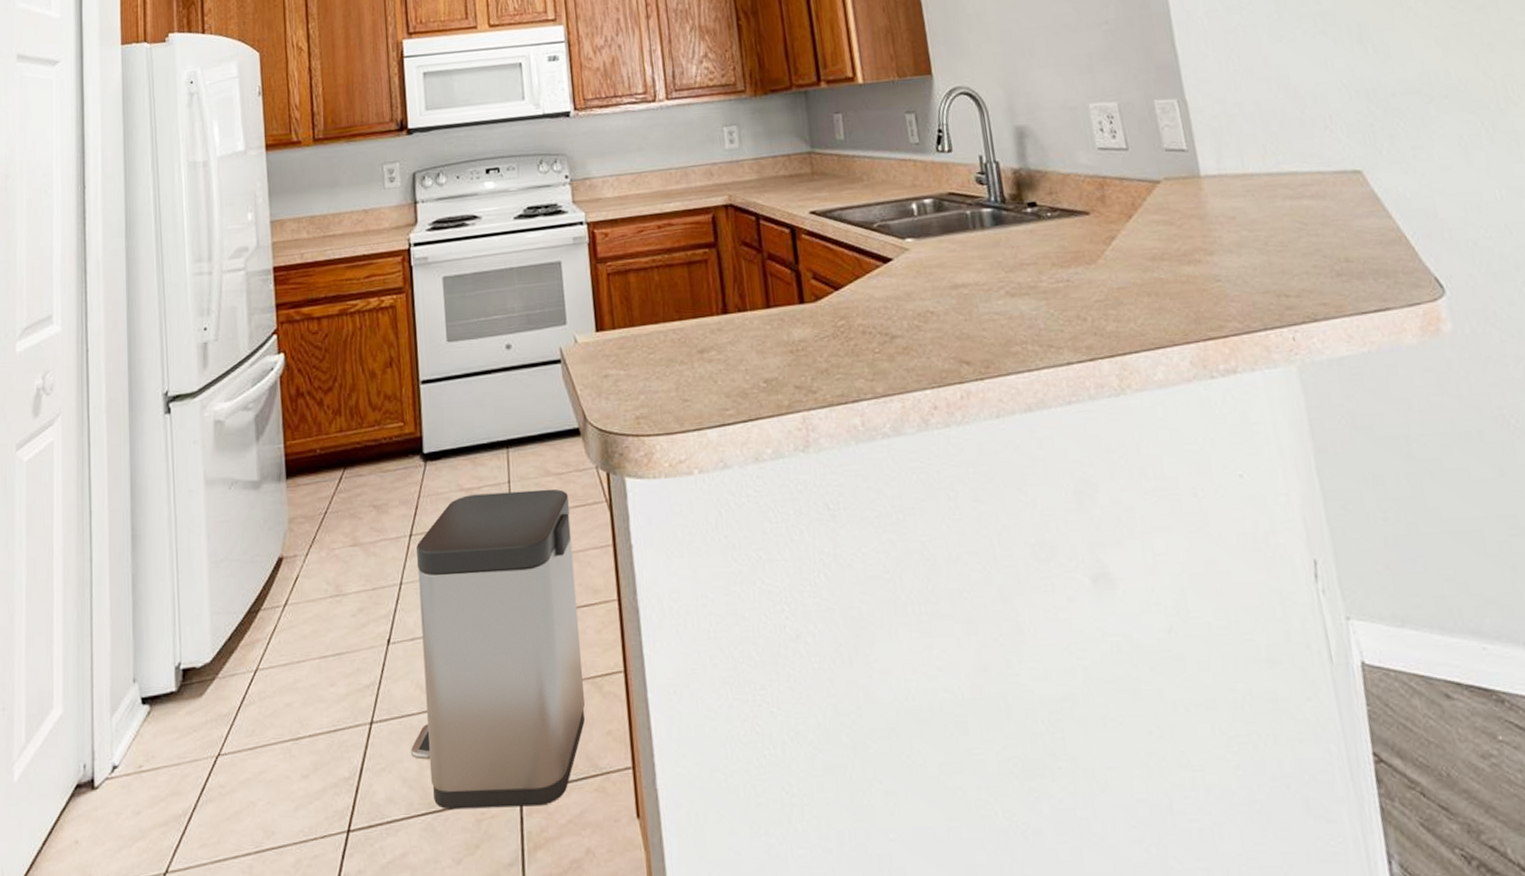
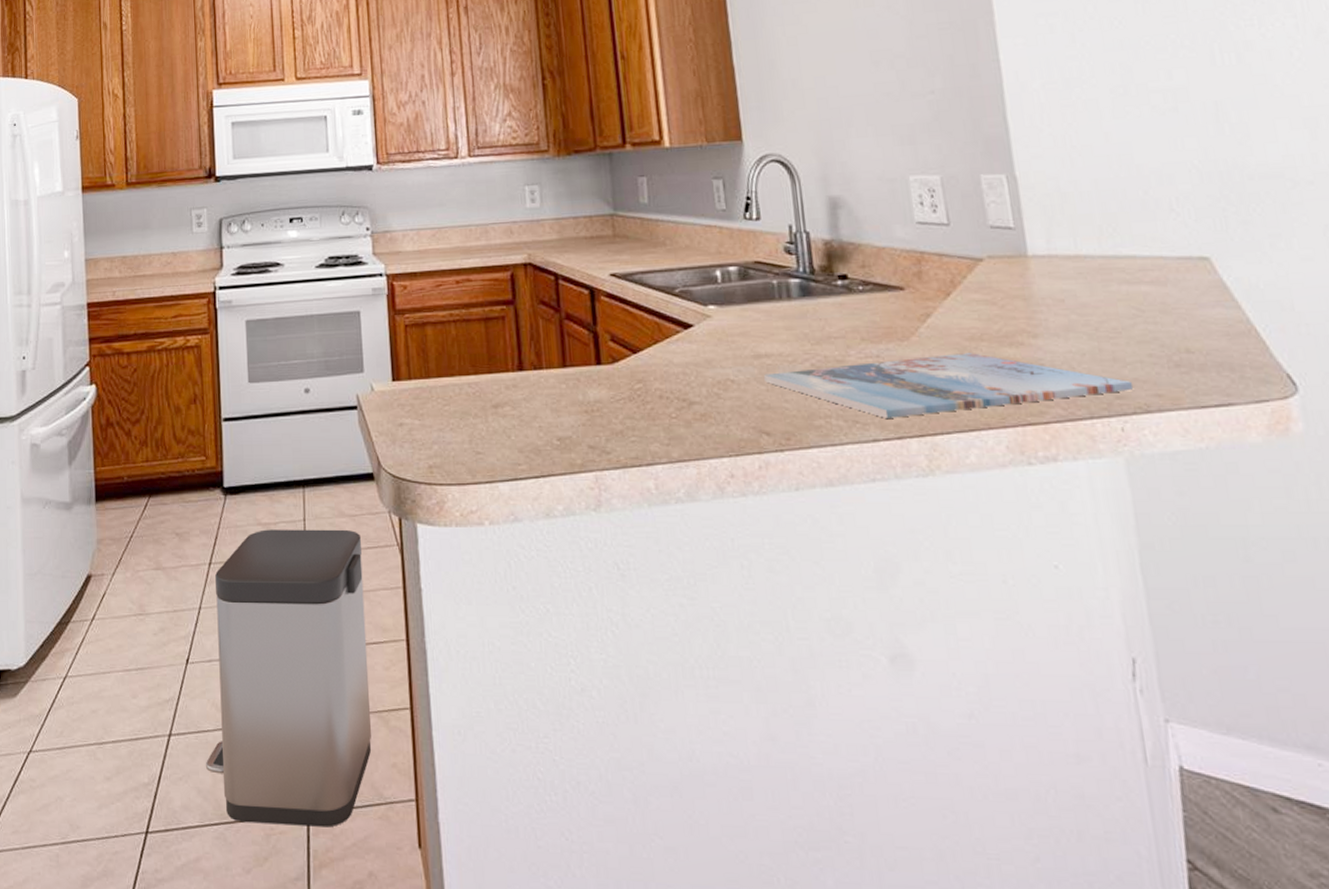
magazine: none [962,272,1301,341] -> present [764,353,1133,418]

